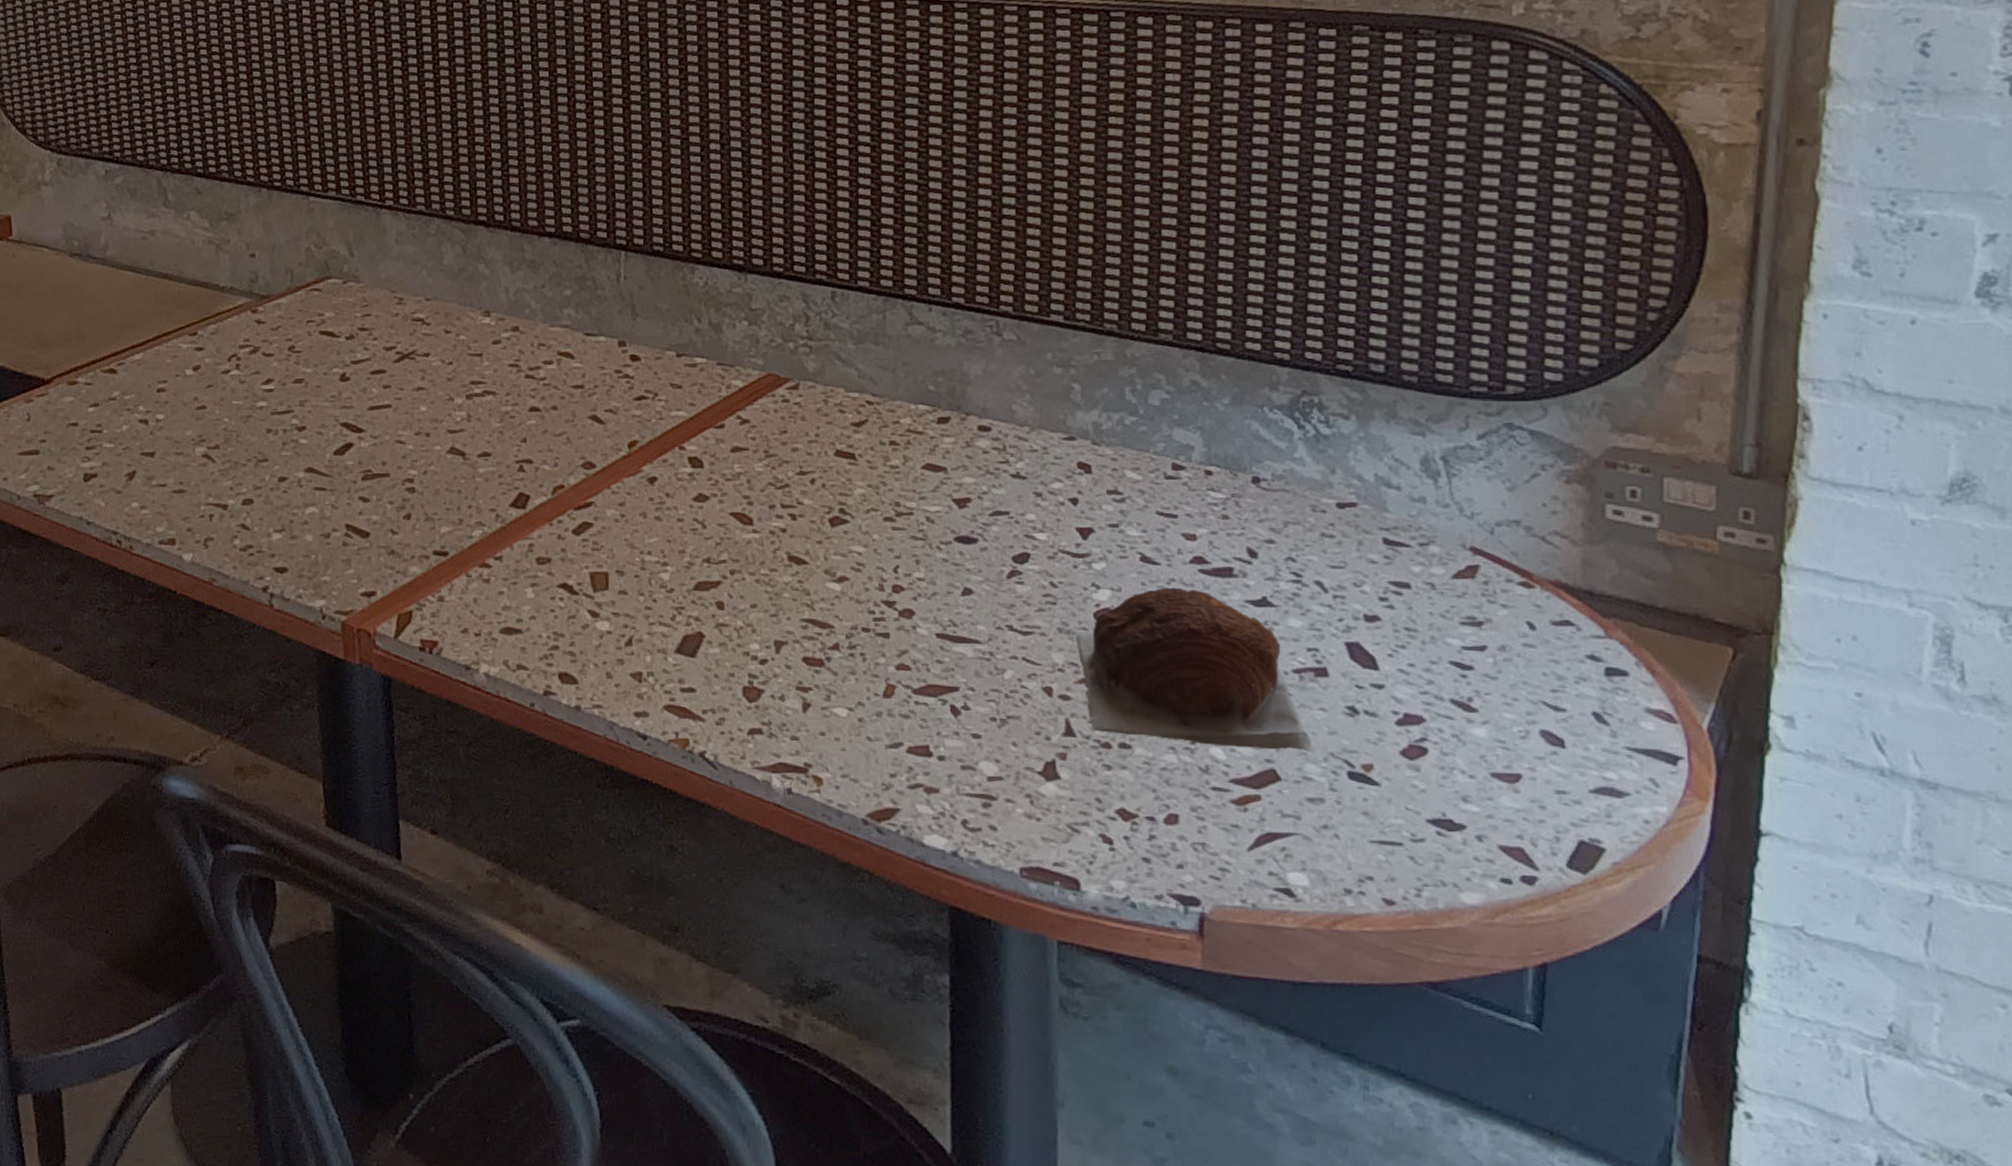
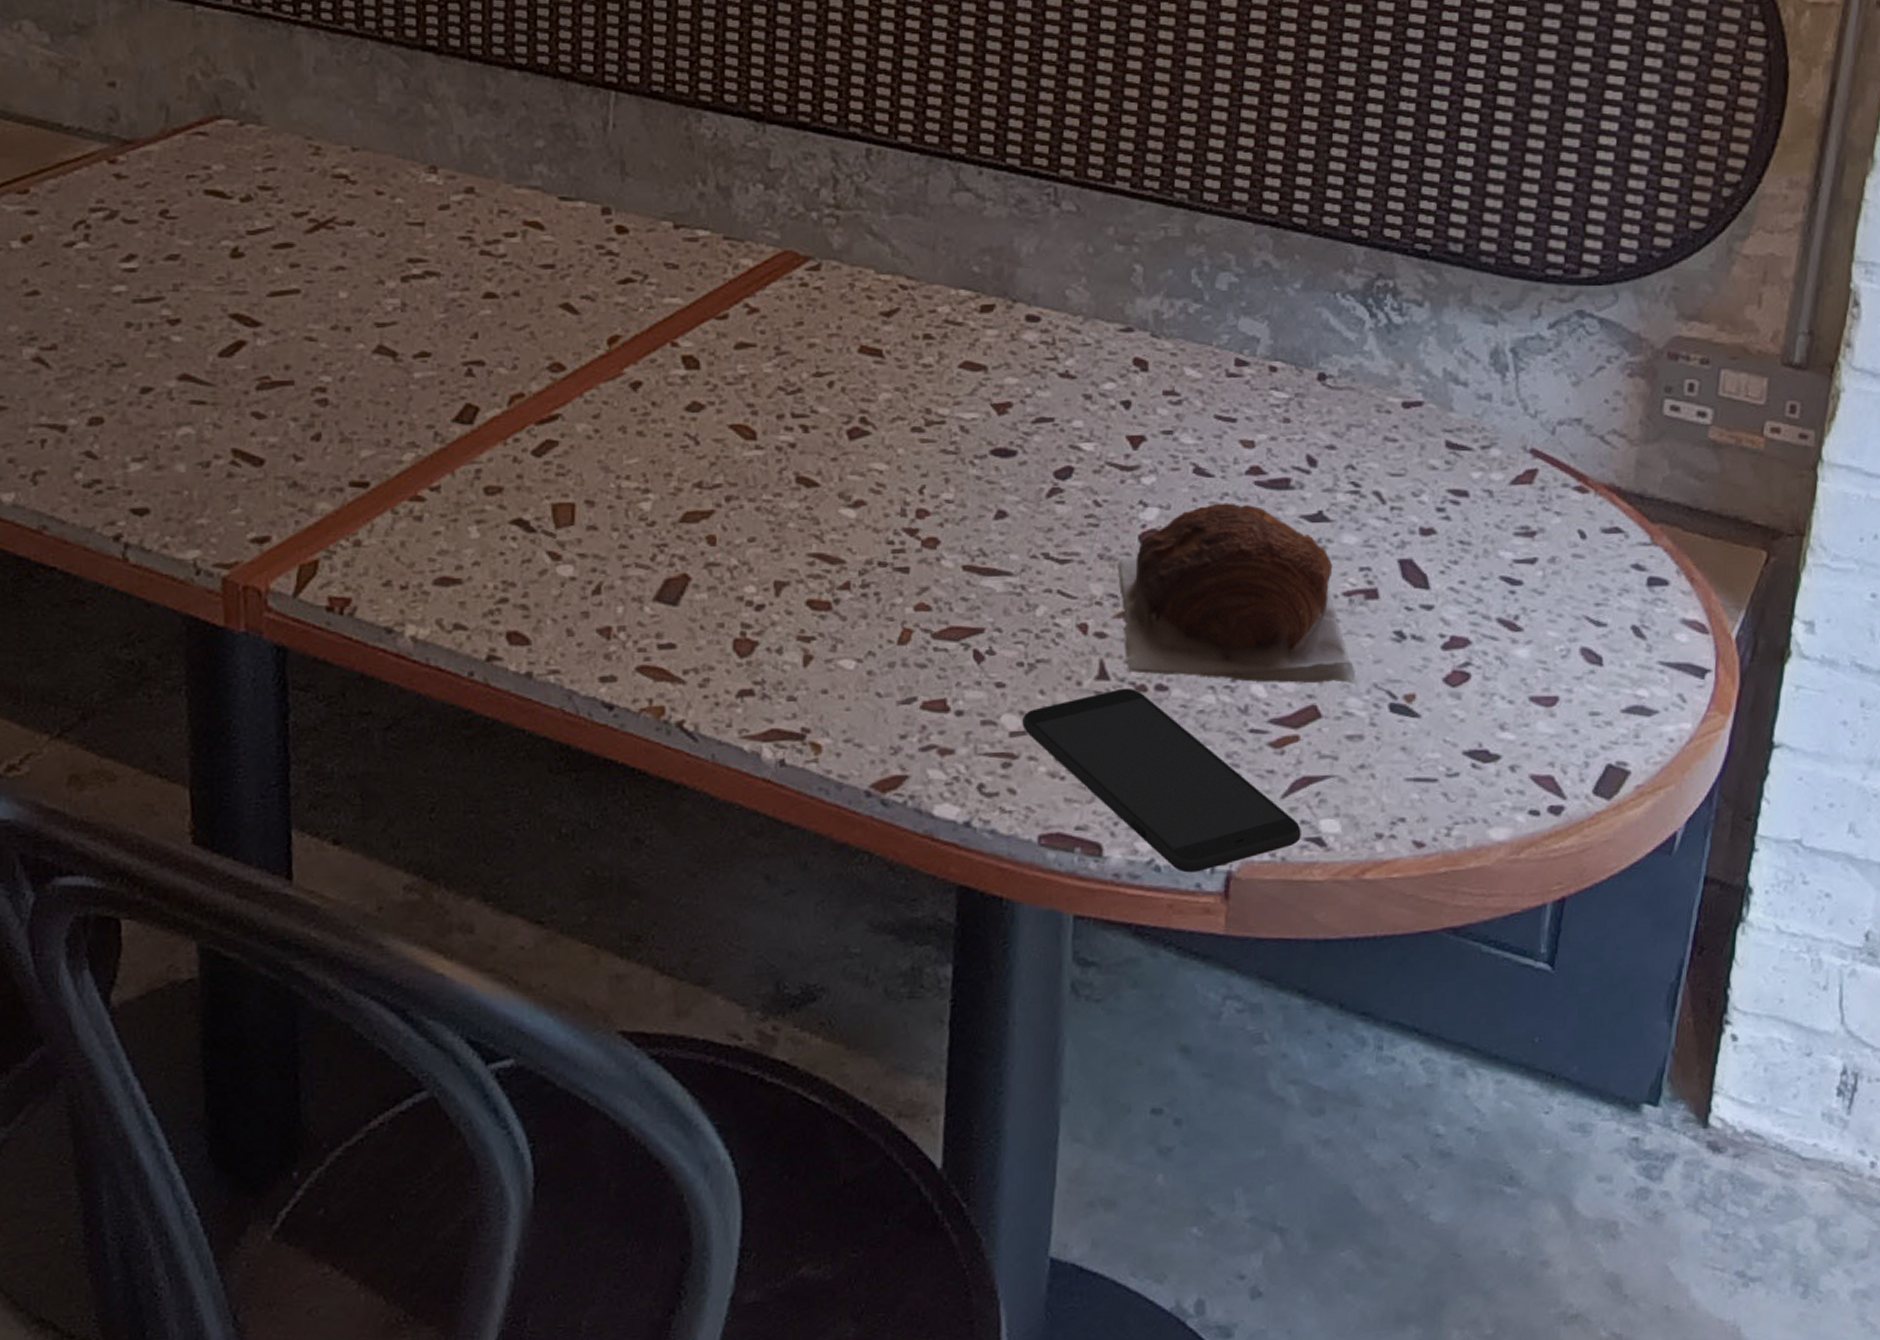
mobile phone: none [998,744,1270,912] -> present [1022,688,1301,873]

